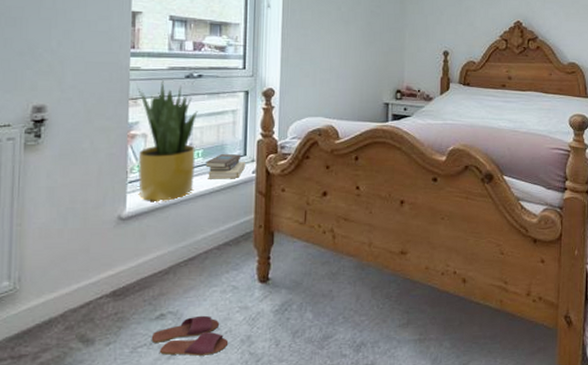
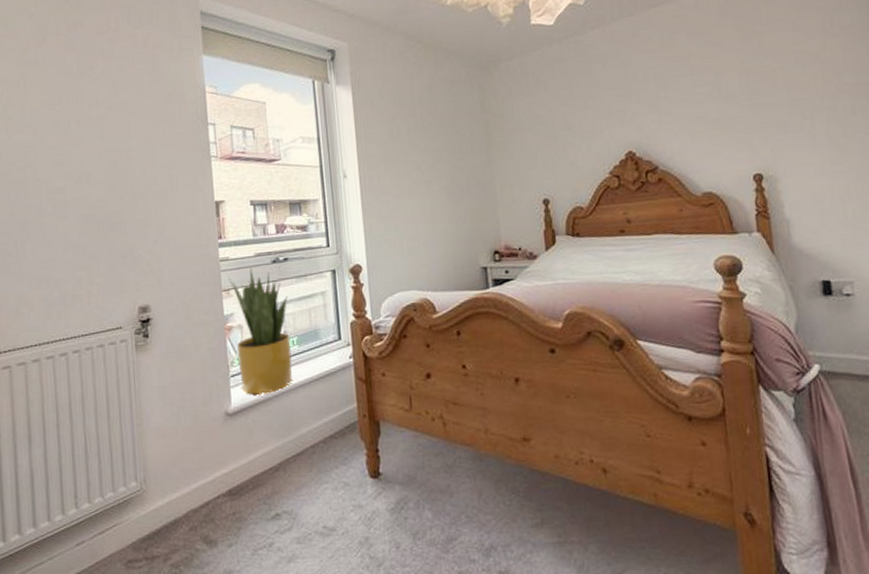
slippers: present [151,315,229,356] -> none [269,515,347,559]
books: present [205,153,246,179] -> none [301,339,342,368]

